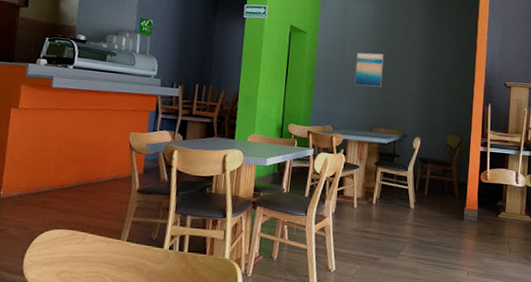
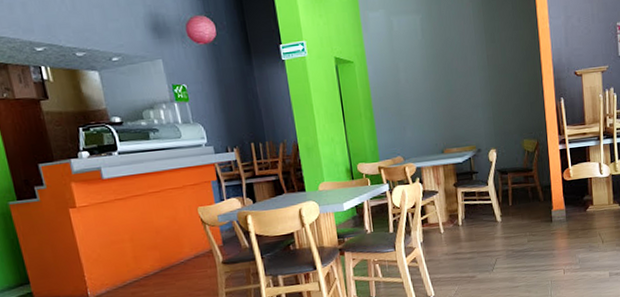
wall art: present [354,52,384,87] -> none [412,67,445,109]

